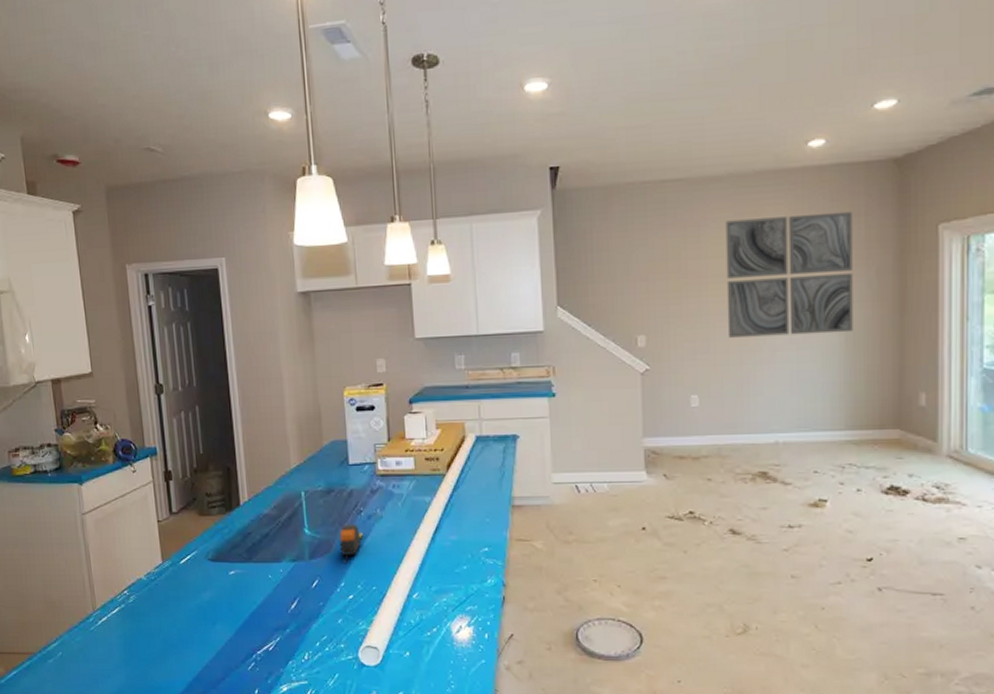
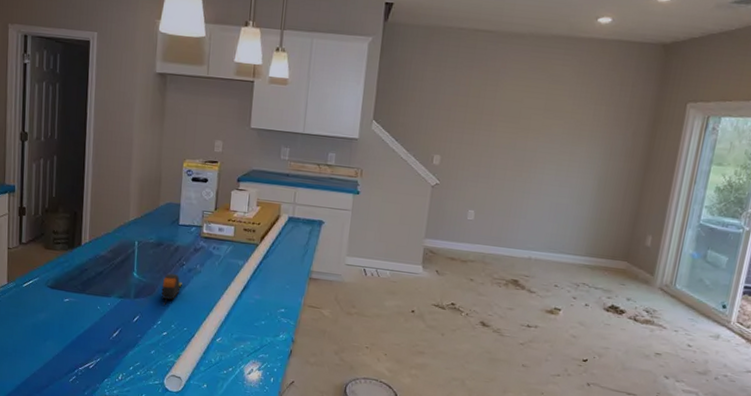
wall art: present [725,211,853,338] -> none [506,72,623,179]

